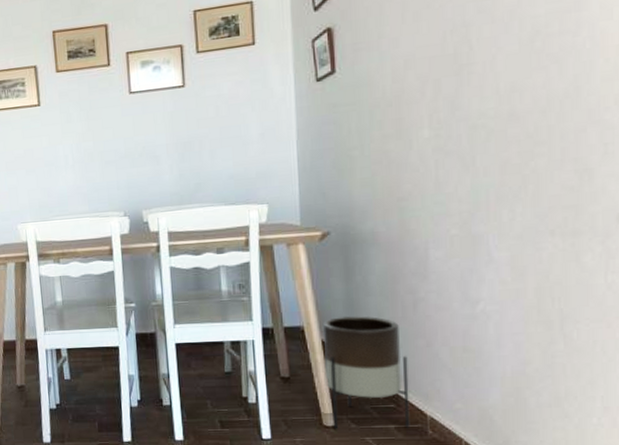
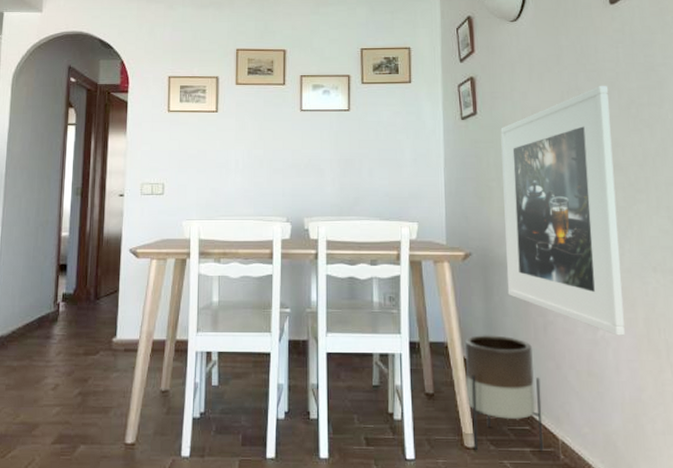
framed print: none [364,16,511,309] -> present [500,85,626,336]

